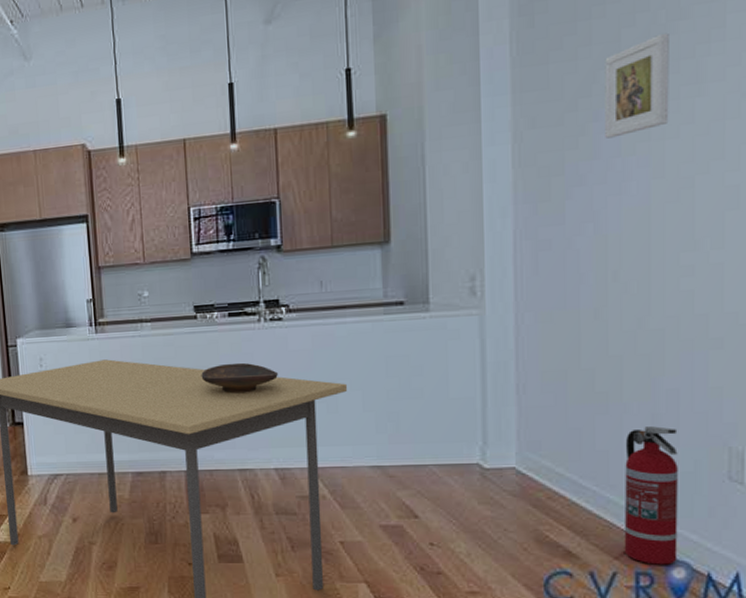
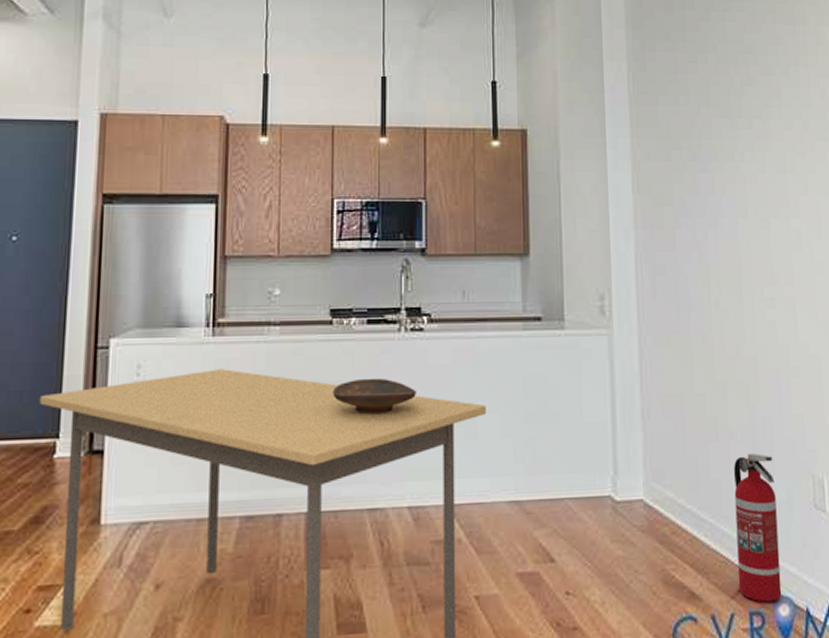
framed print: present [605,32,669,139] -> none [699,94,748,177]

